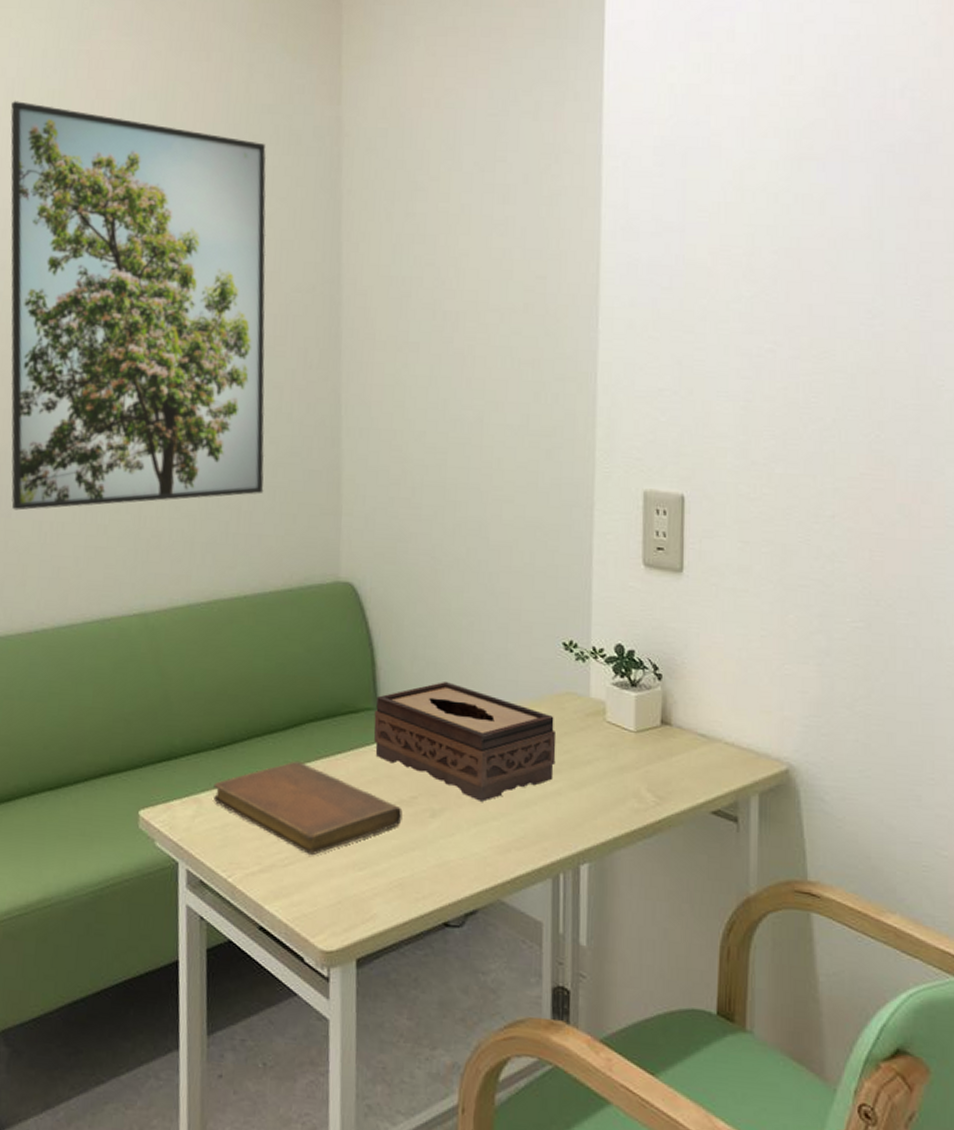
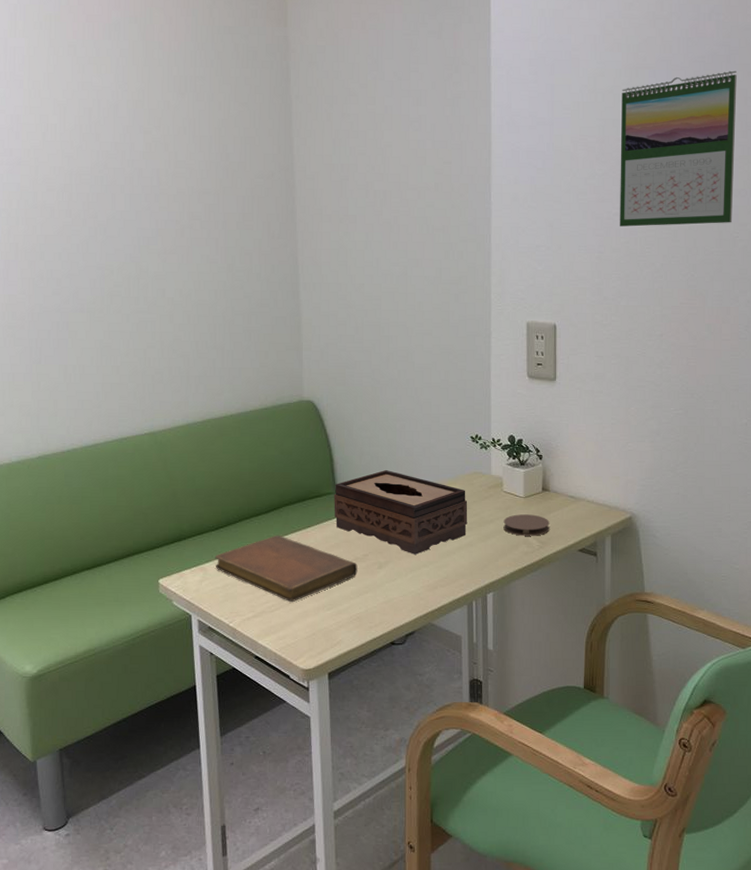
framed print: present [10,101,267,511] -> none [14,24,242,358]
coaster: none [605,755,671,788] -> present [503,514,550,536]
calendar: none [775,163,940,368] -> present [620,70,737,227]

